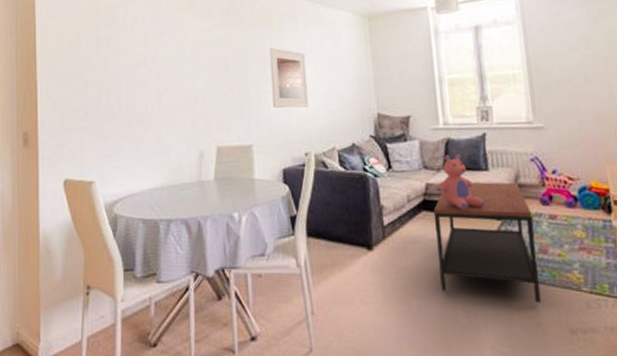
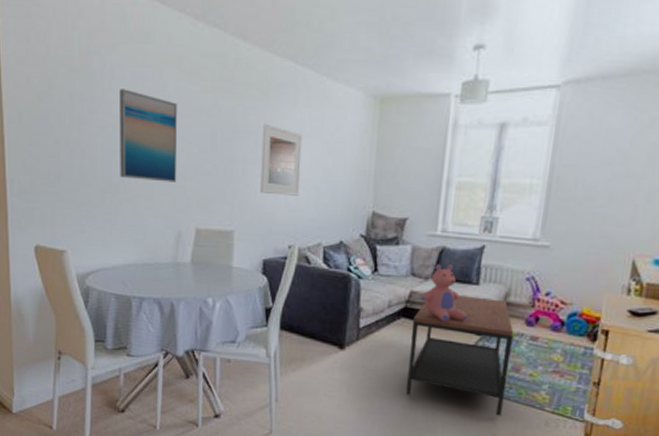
wall art: none [141,31,196,108] -> present [120,89,177,183]

